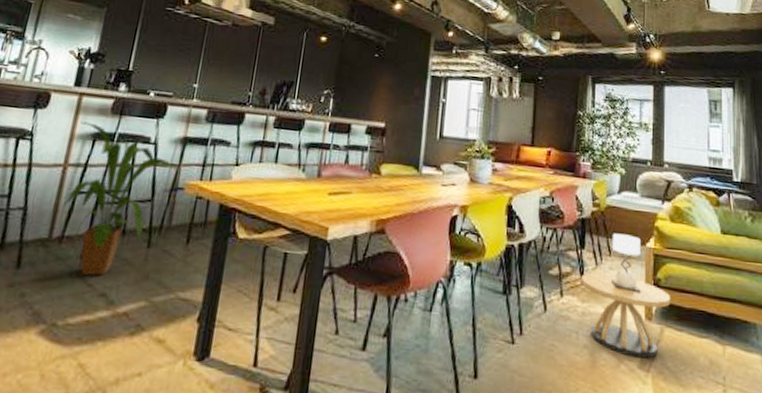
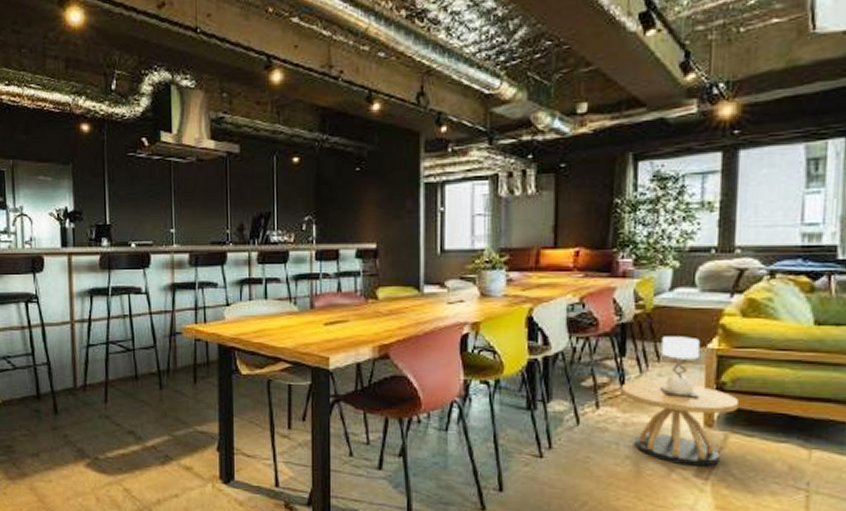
house plant: present [63,121,181,276] -> none [75,280,175,417]

